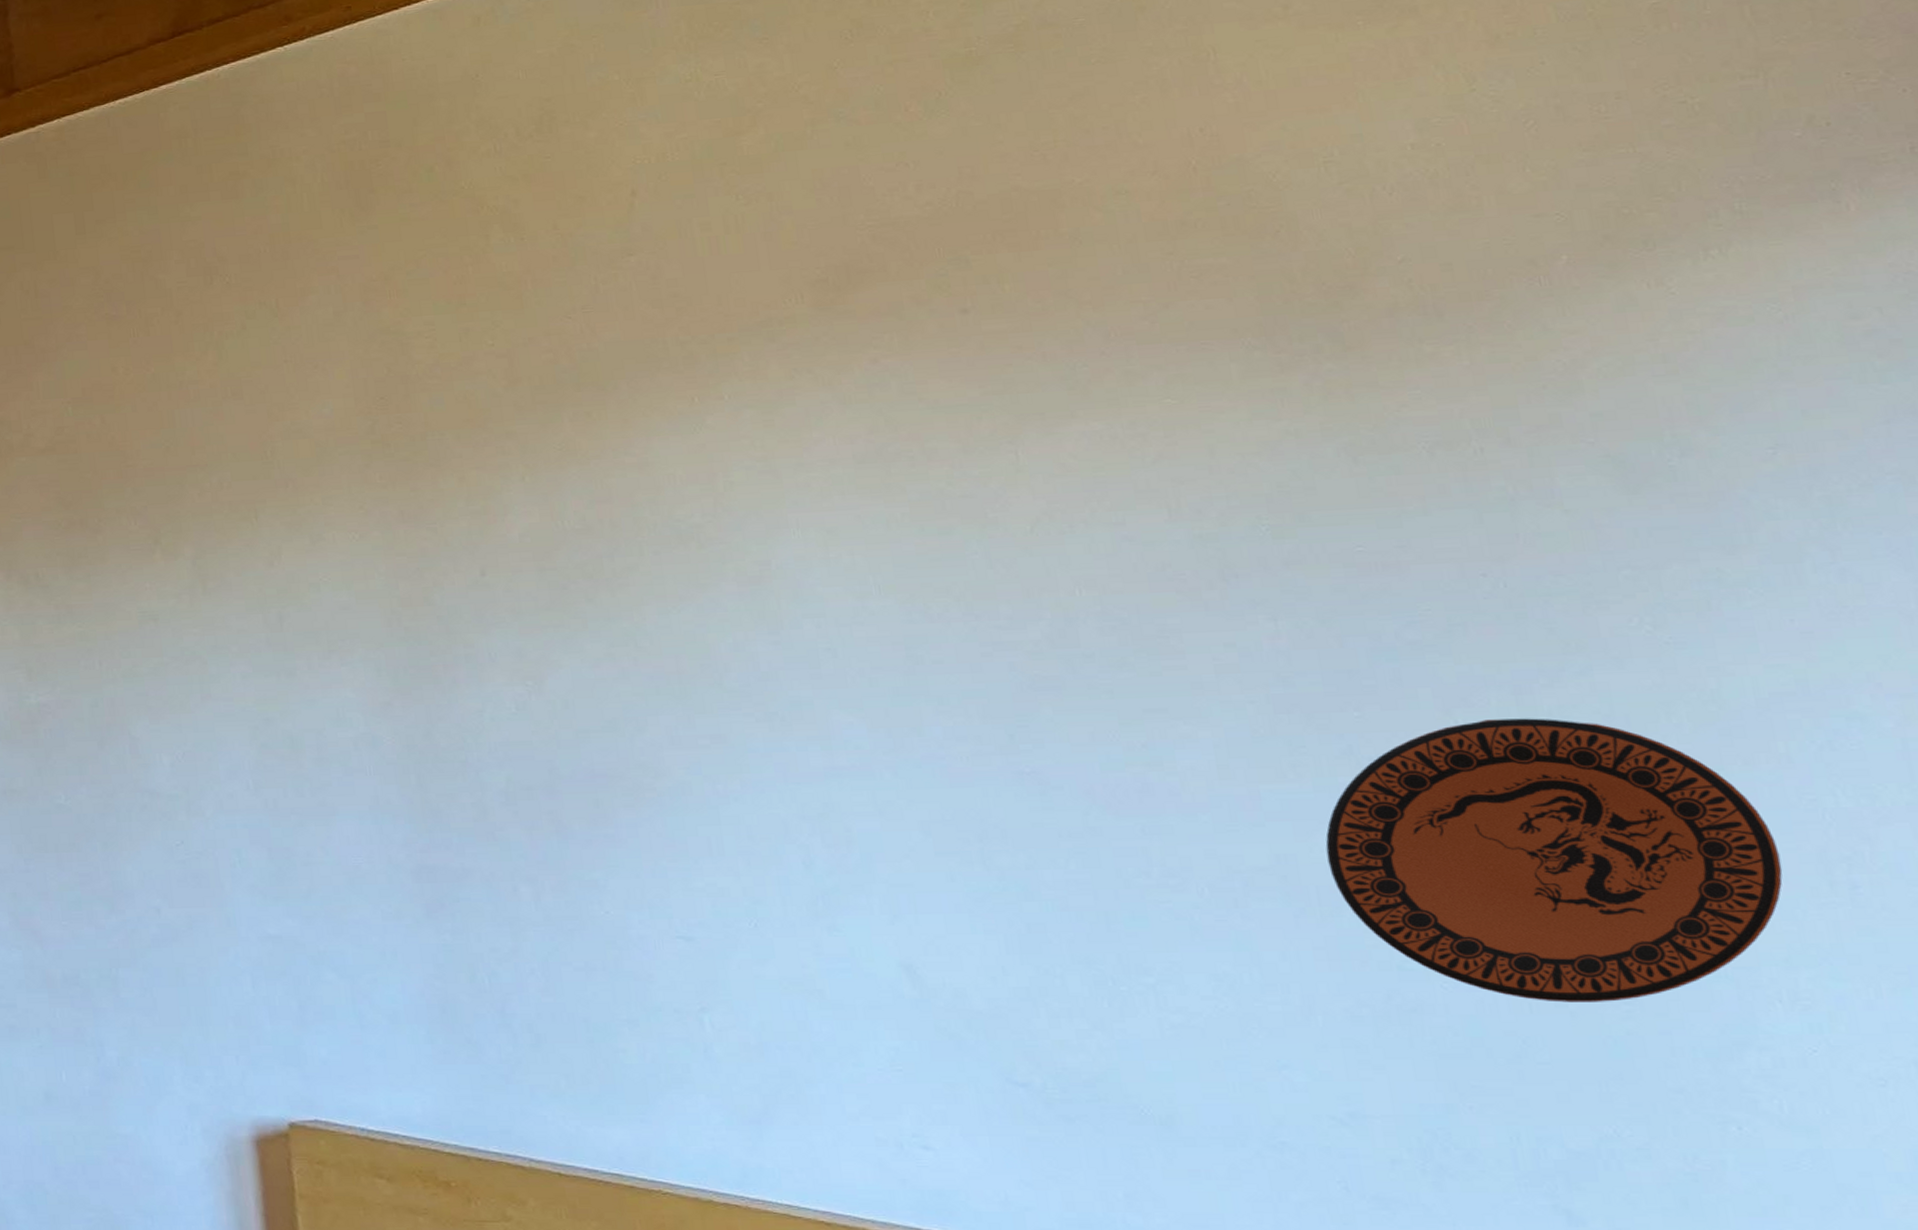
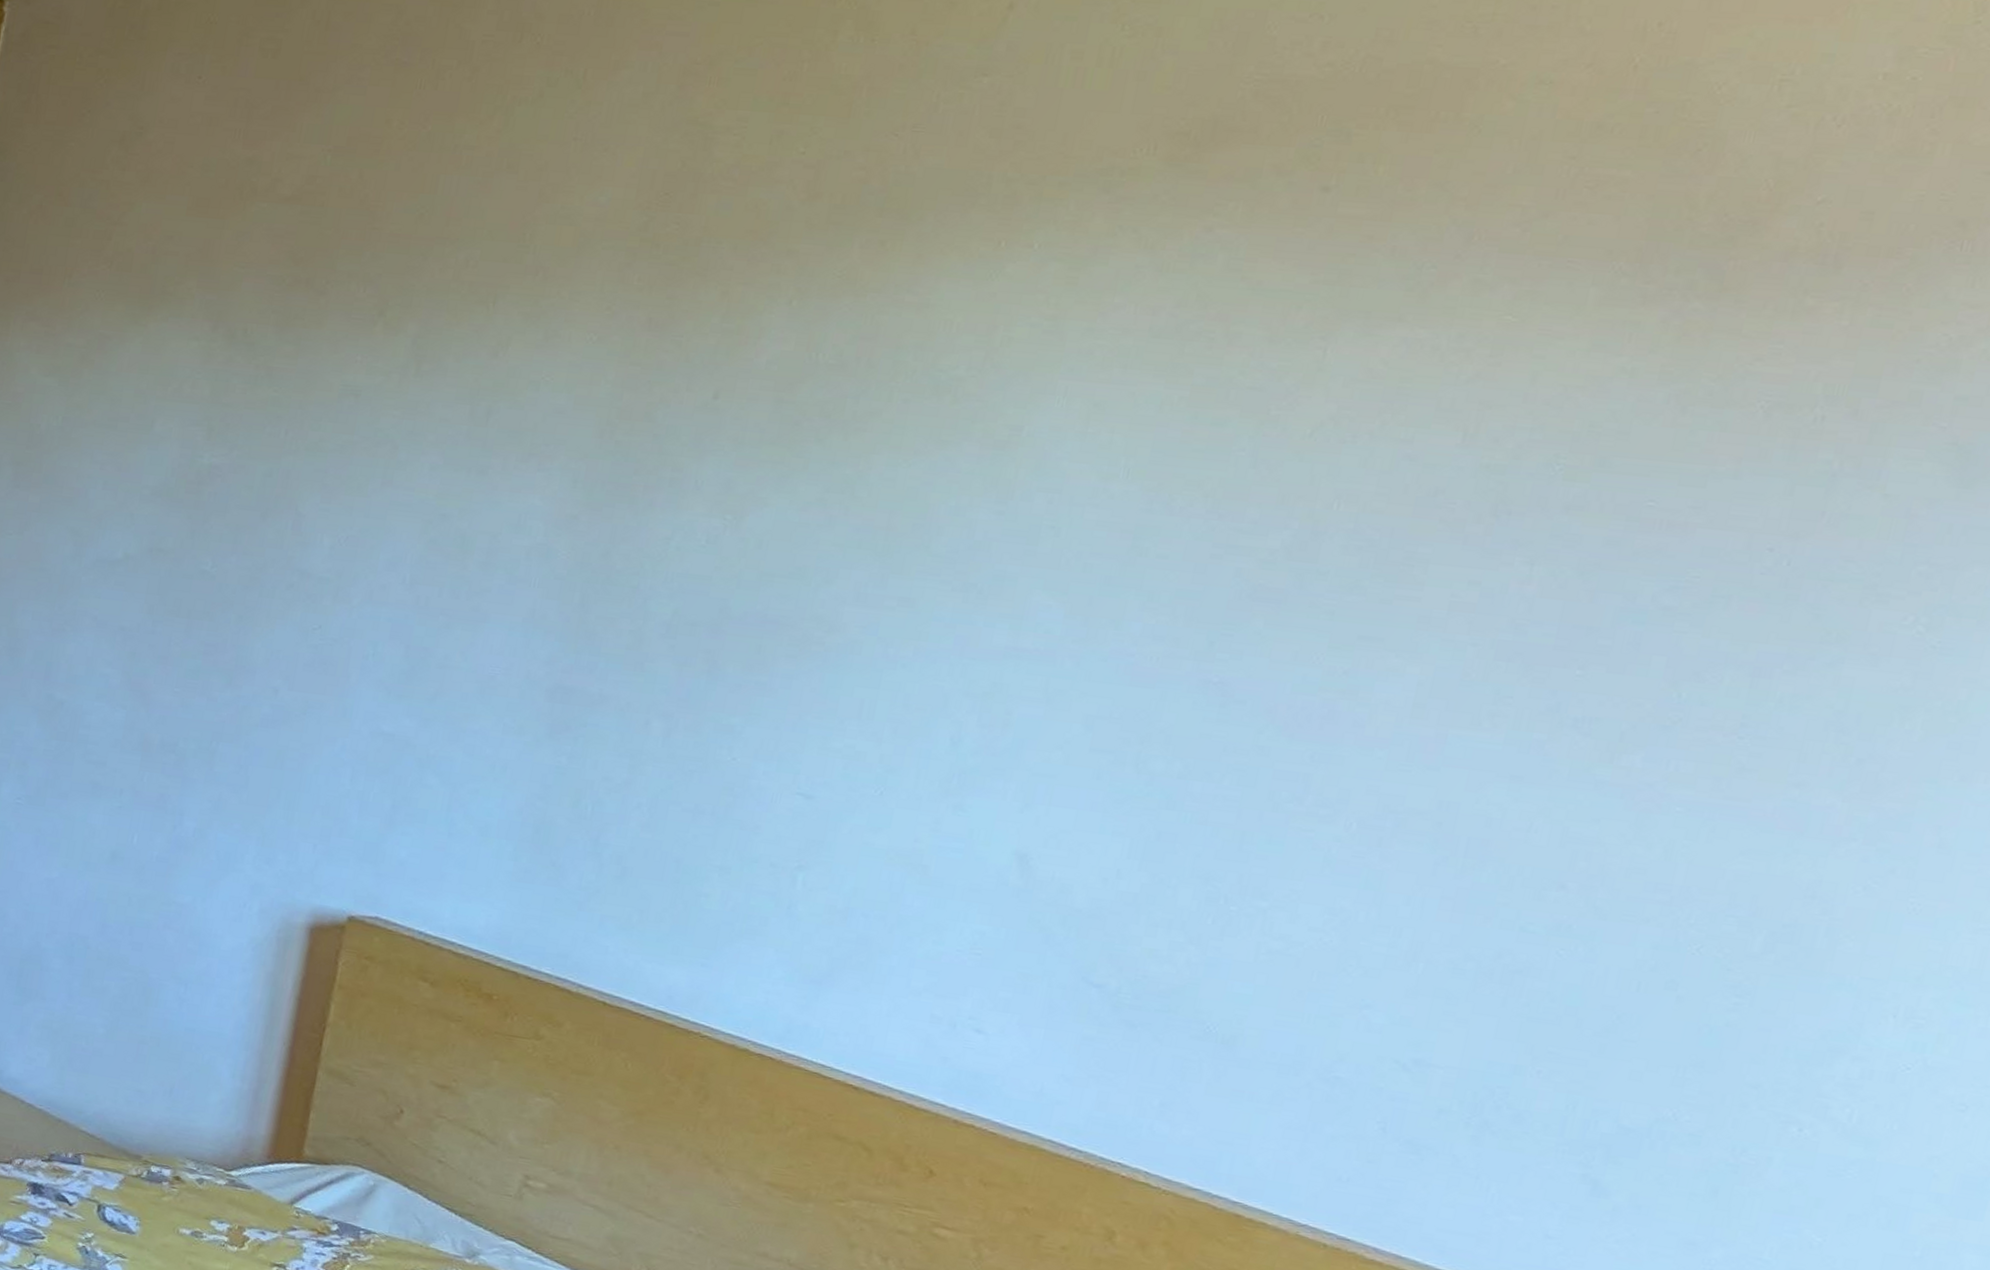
decorative plate: present [1325,718,1783,1003] -> none [1488,697,1959,993]

